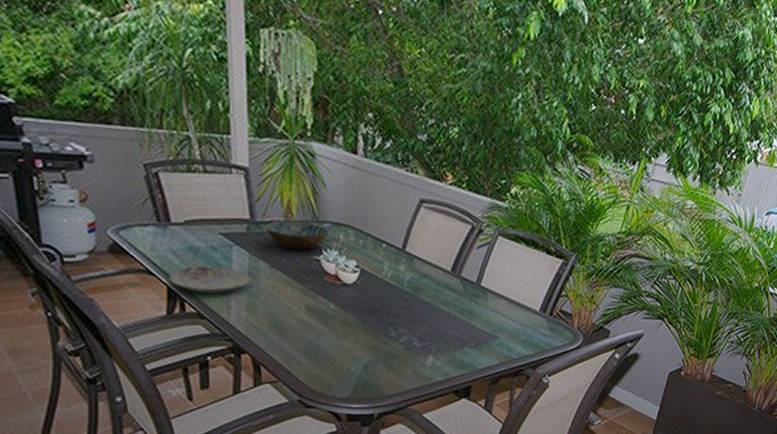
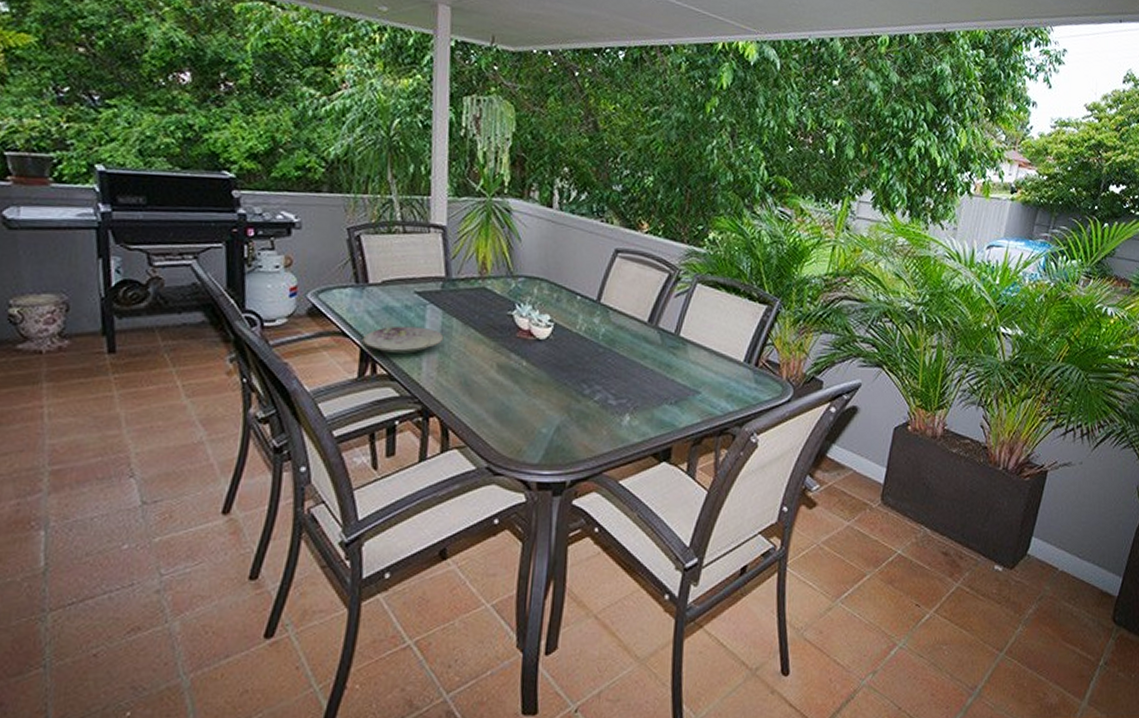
bowl: present [265,220,329,251] -> none [460,276,523,307]

